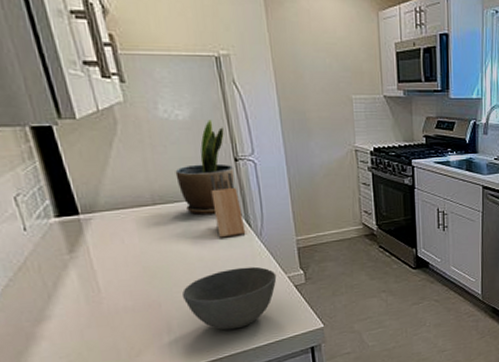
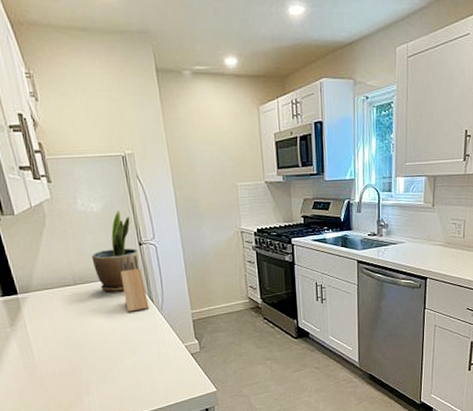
bowl: present [181,266,277,330] -> none [98,337,176,393]

